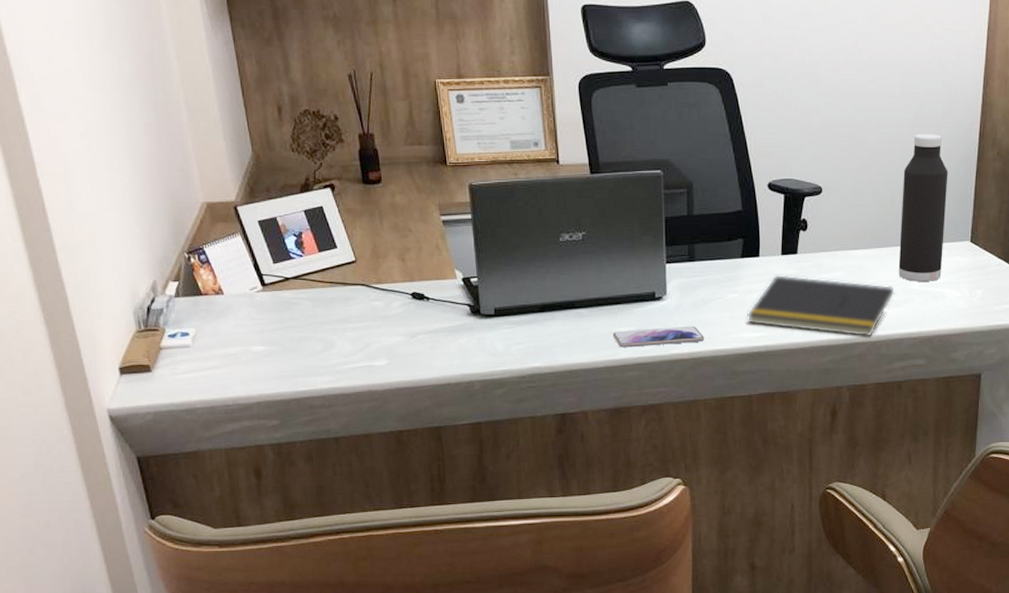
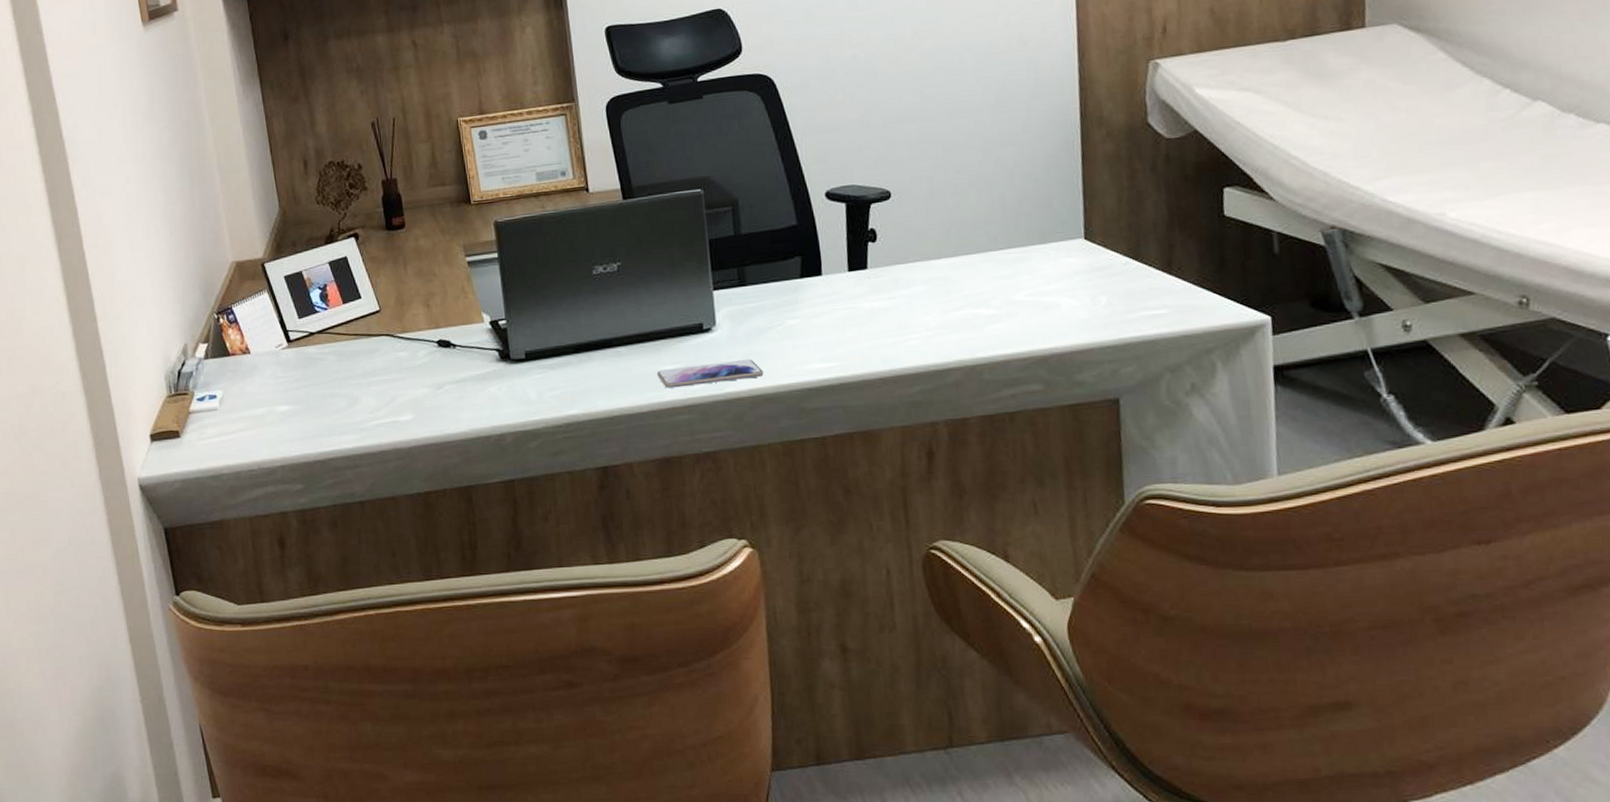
notepad: present [747,274,895,337] -> none [812,293,994,361]
water bottle: present [898,134,948,282] -> none [988,119,1052,291]

